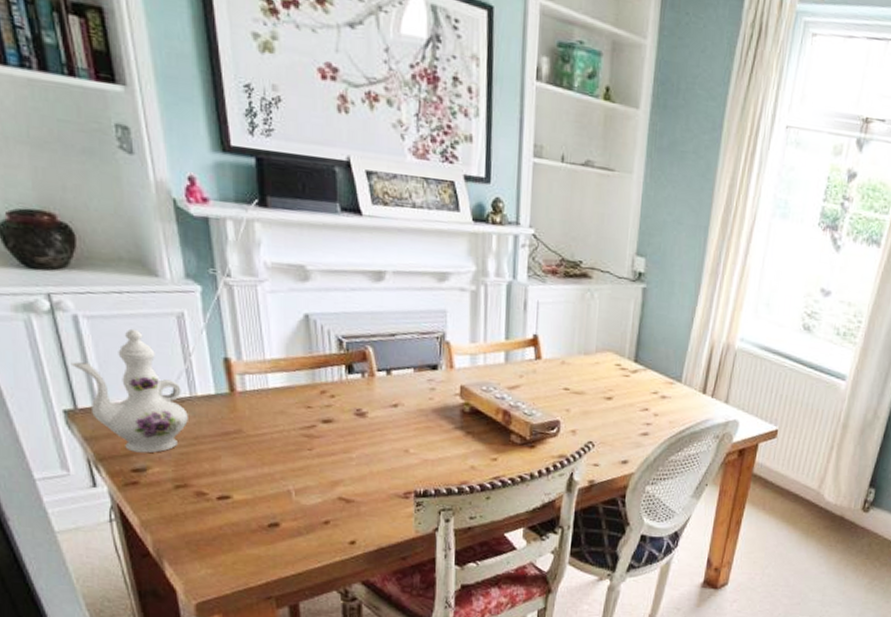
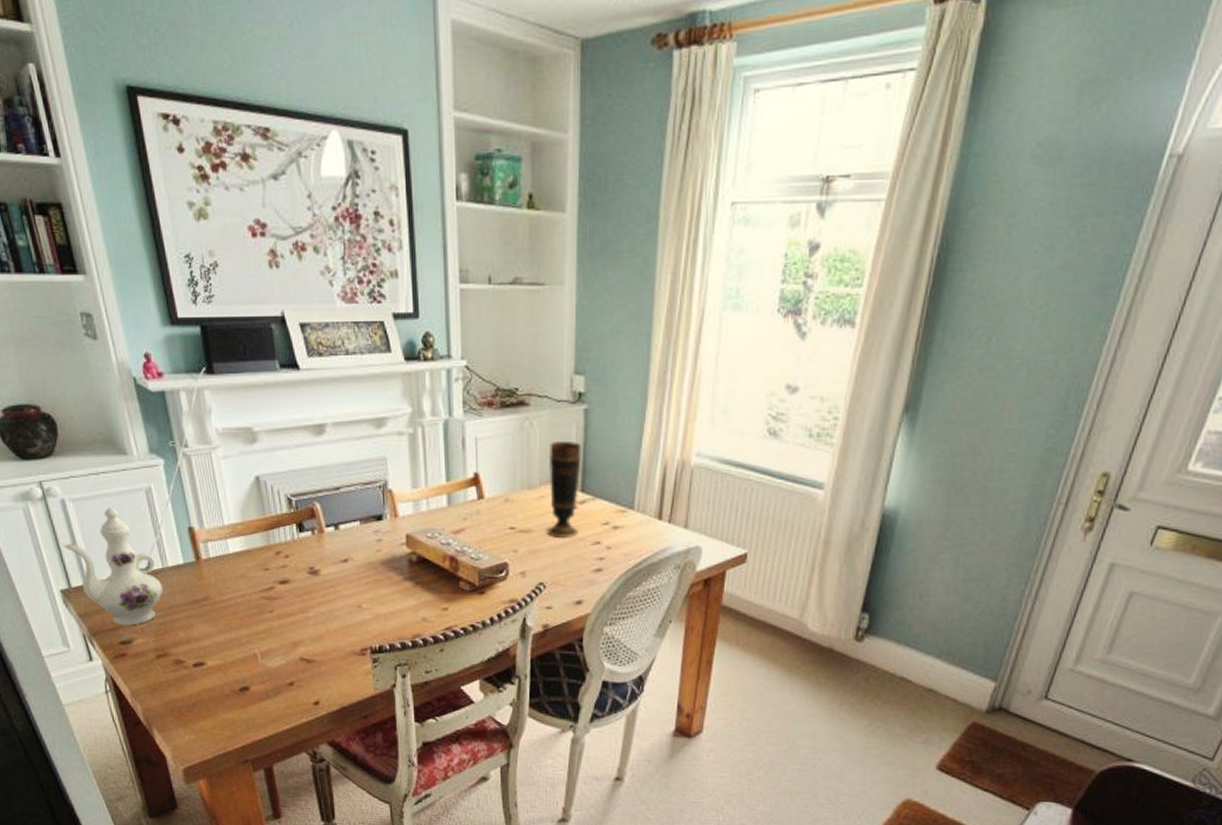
vase: none [598,314,638,403] -> present [545,442,582,538]

